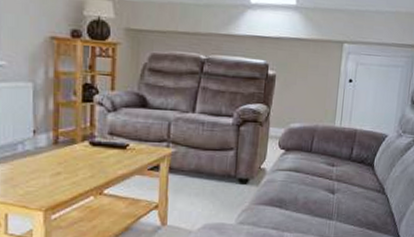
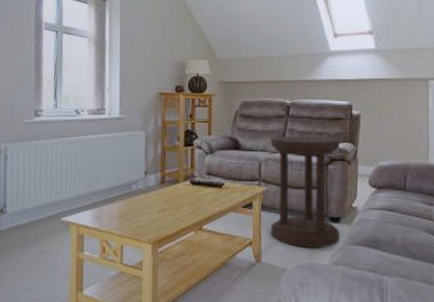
side table: none [177,94,254,209] -> present [270,136,340,248]

